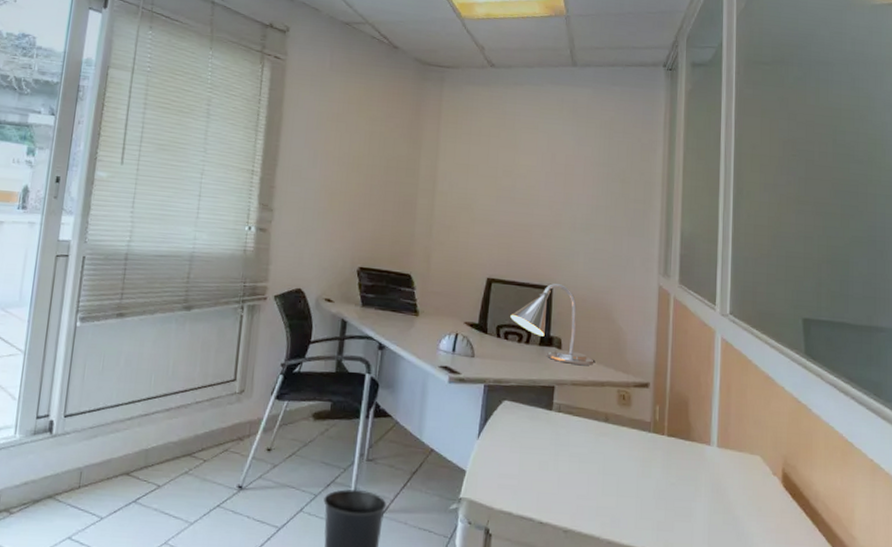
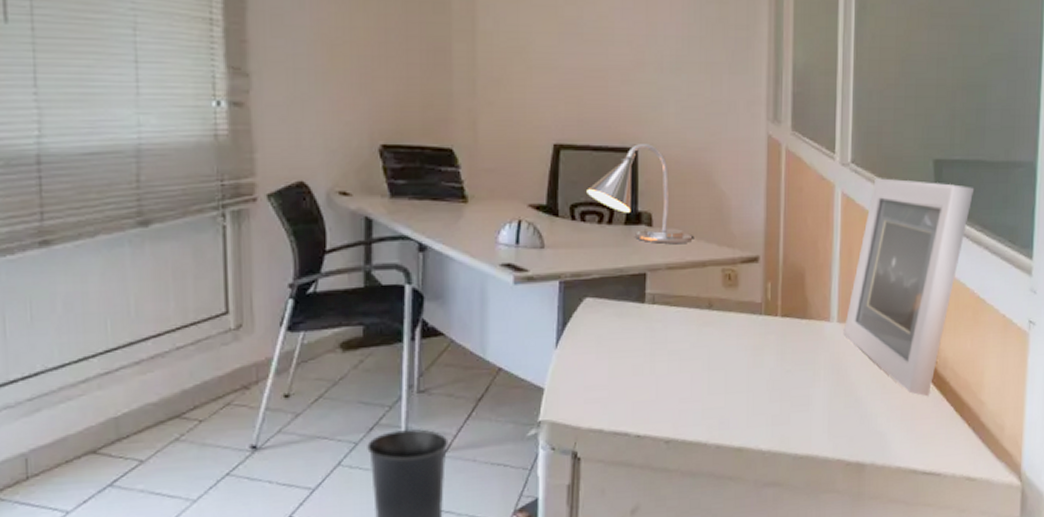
picture frame: none [722,329,840,525] -> present [843,178,975,397]

